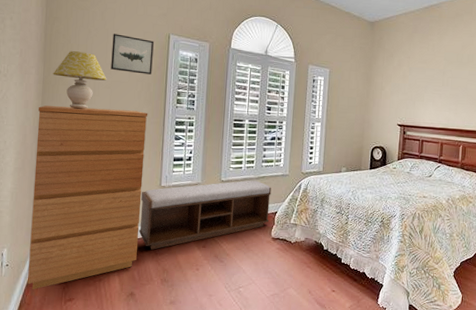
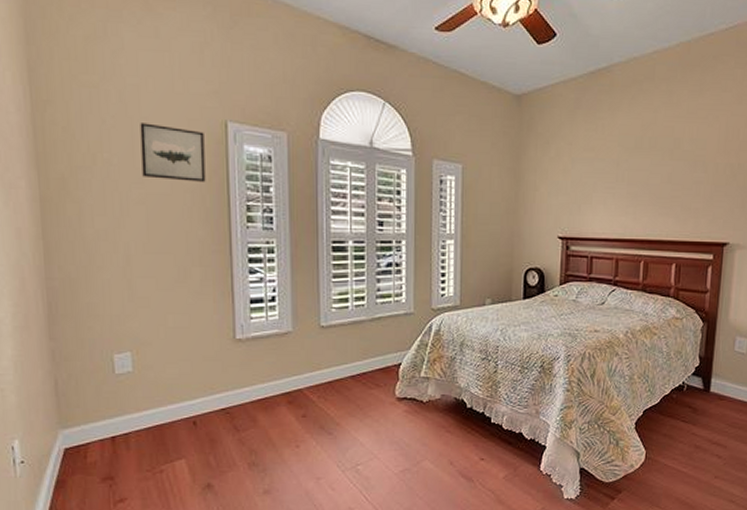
dresser: present [27,105,148,290] -> none [39,233,211,492]
table lamp: present [53,51,107,110] -> none [53,151,138,238]
bench: present [138,180,272,250] -> none [209,323,392,425]

